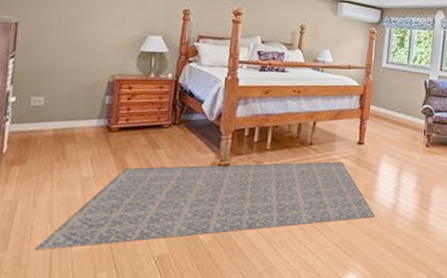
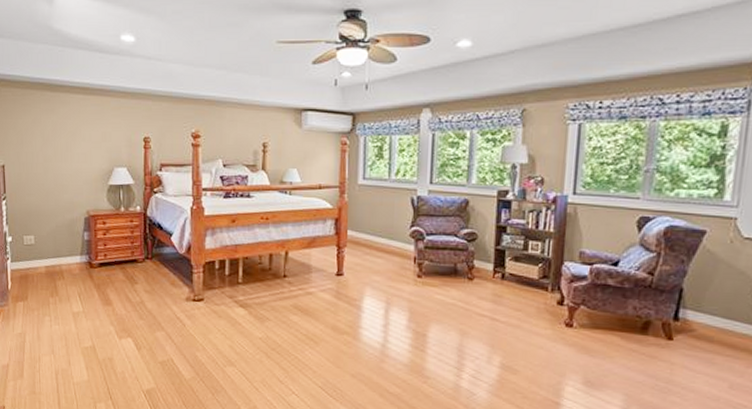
area rug: present [34,162,375,251] -> none [44,296,362,380]

